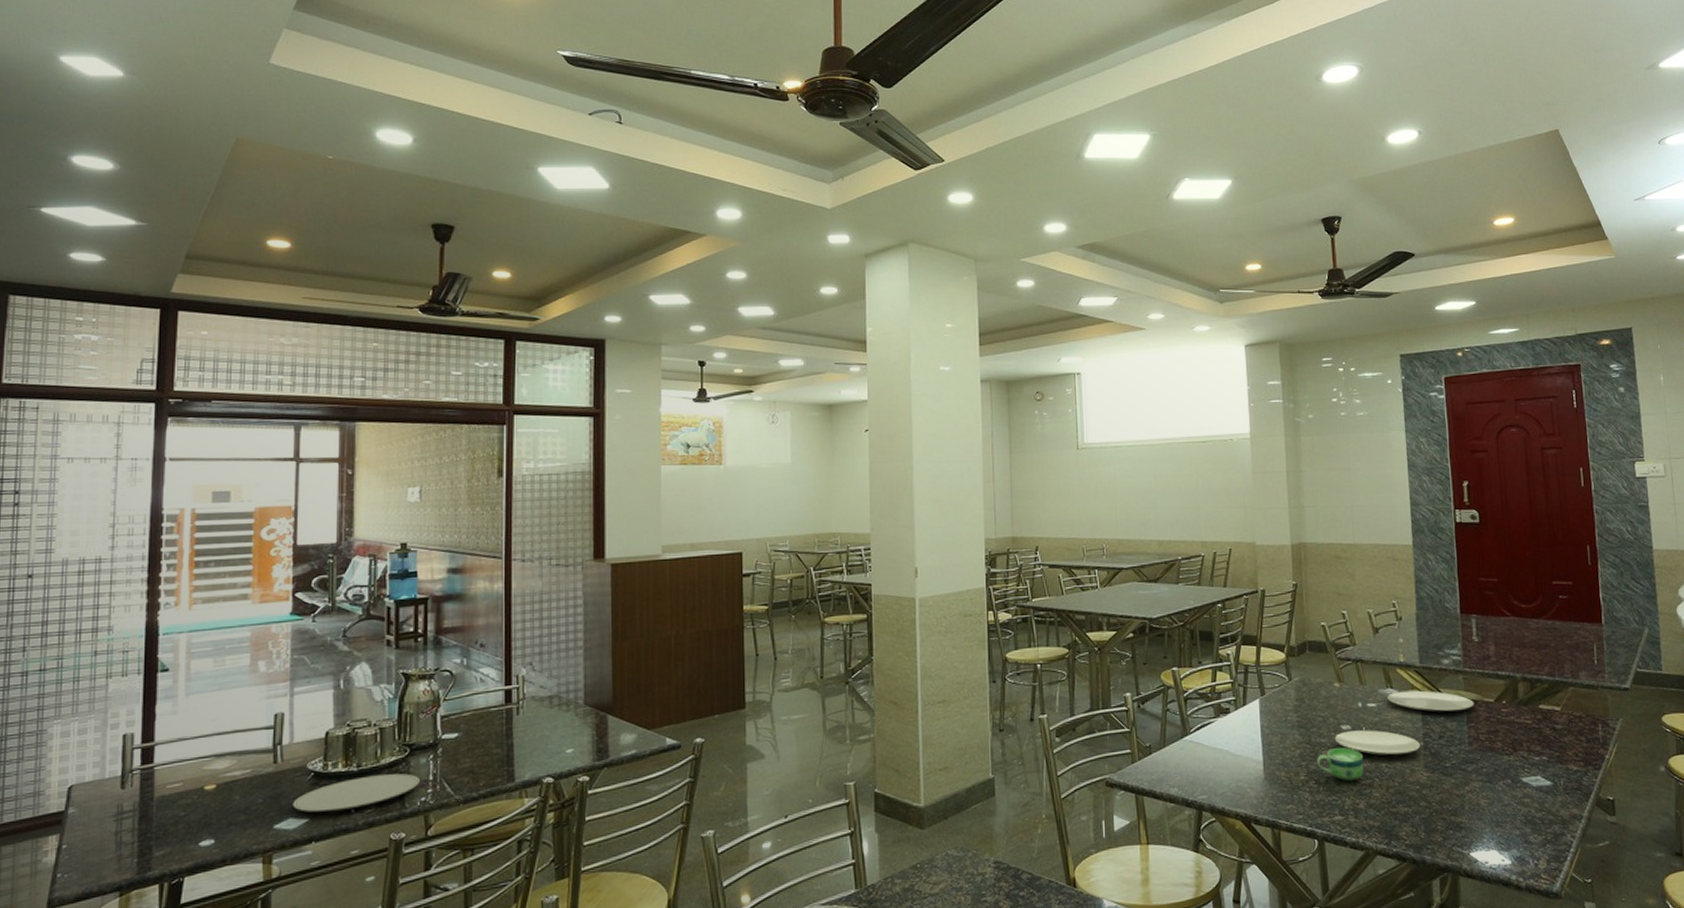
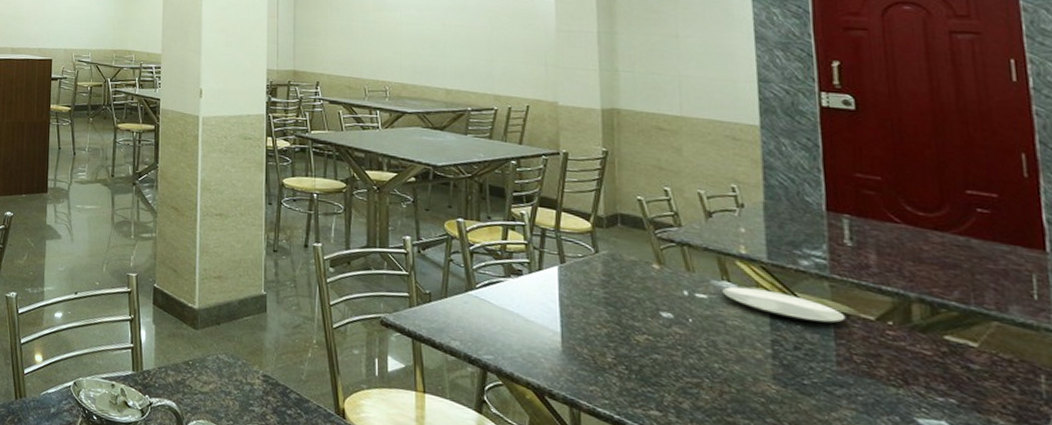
cup: present [1316,748,1364,782] -> none [627,335,690,377]
plate: present [1334,730,1421,756] -> none [651,319,768,360]

